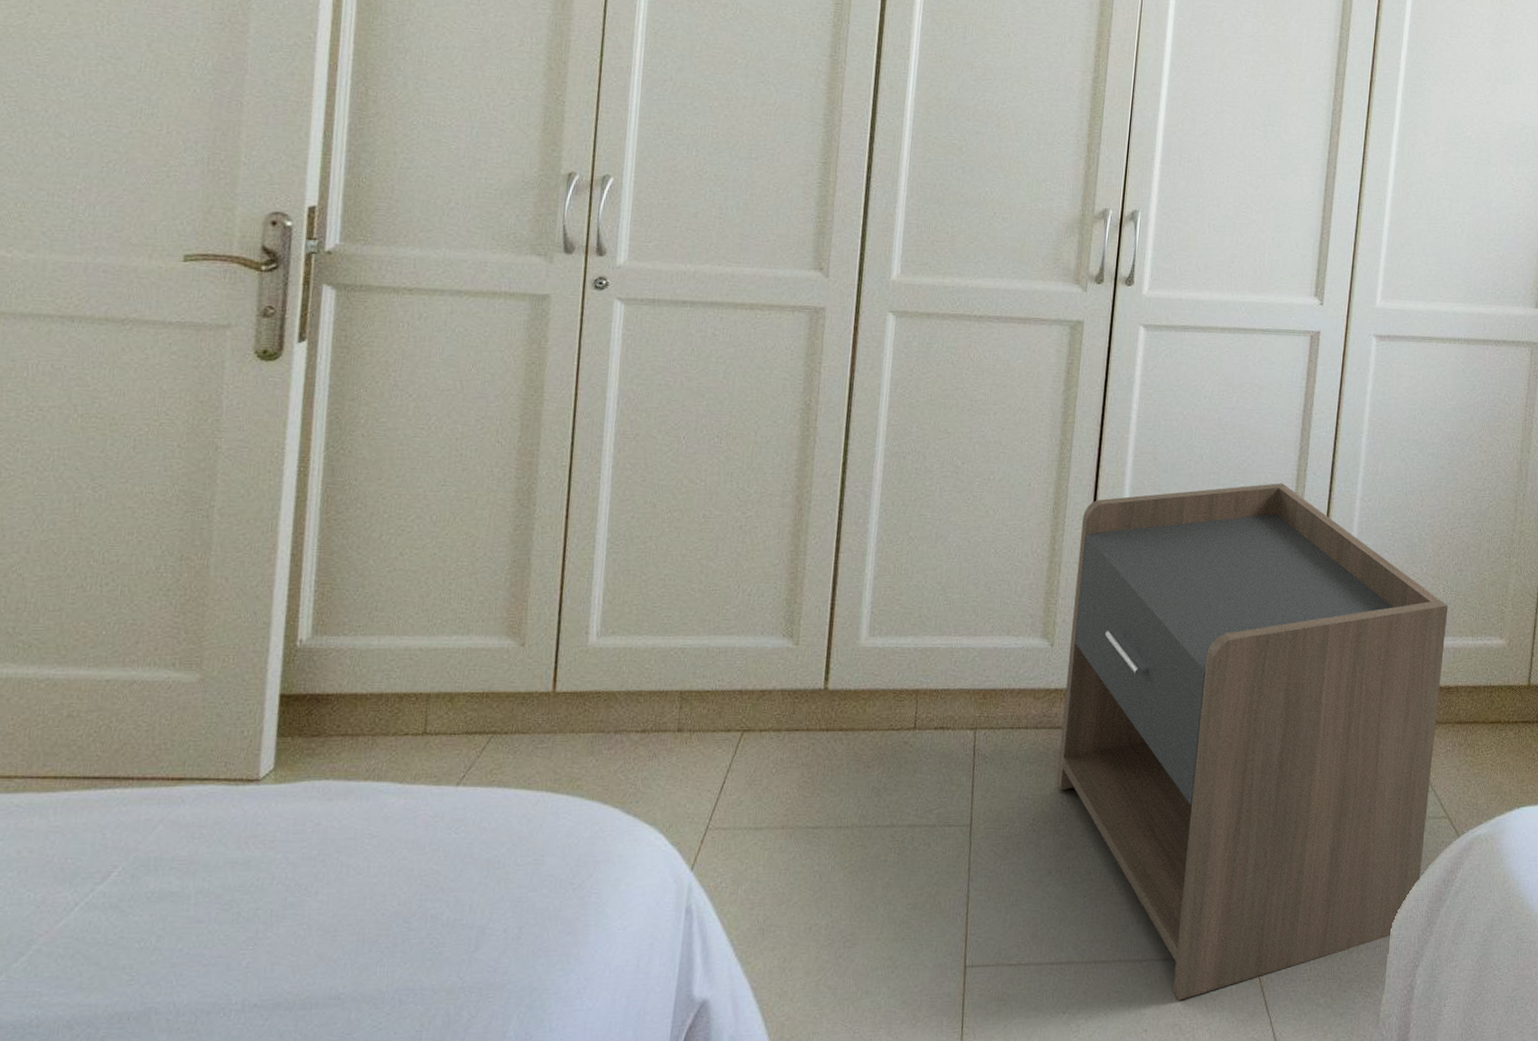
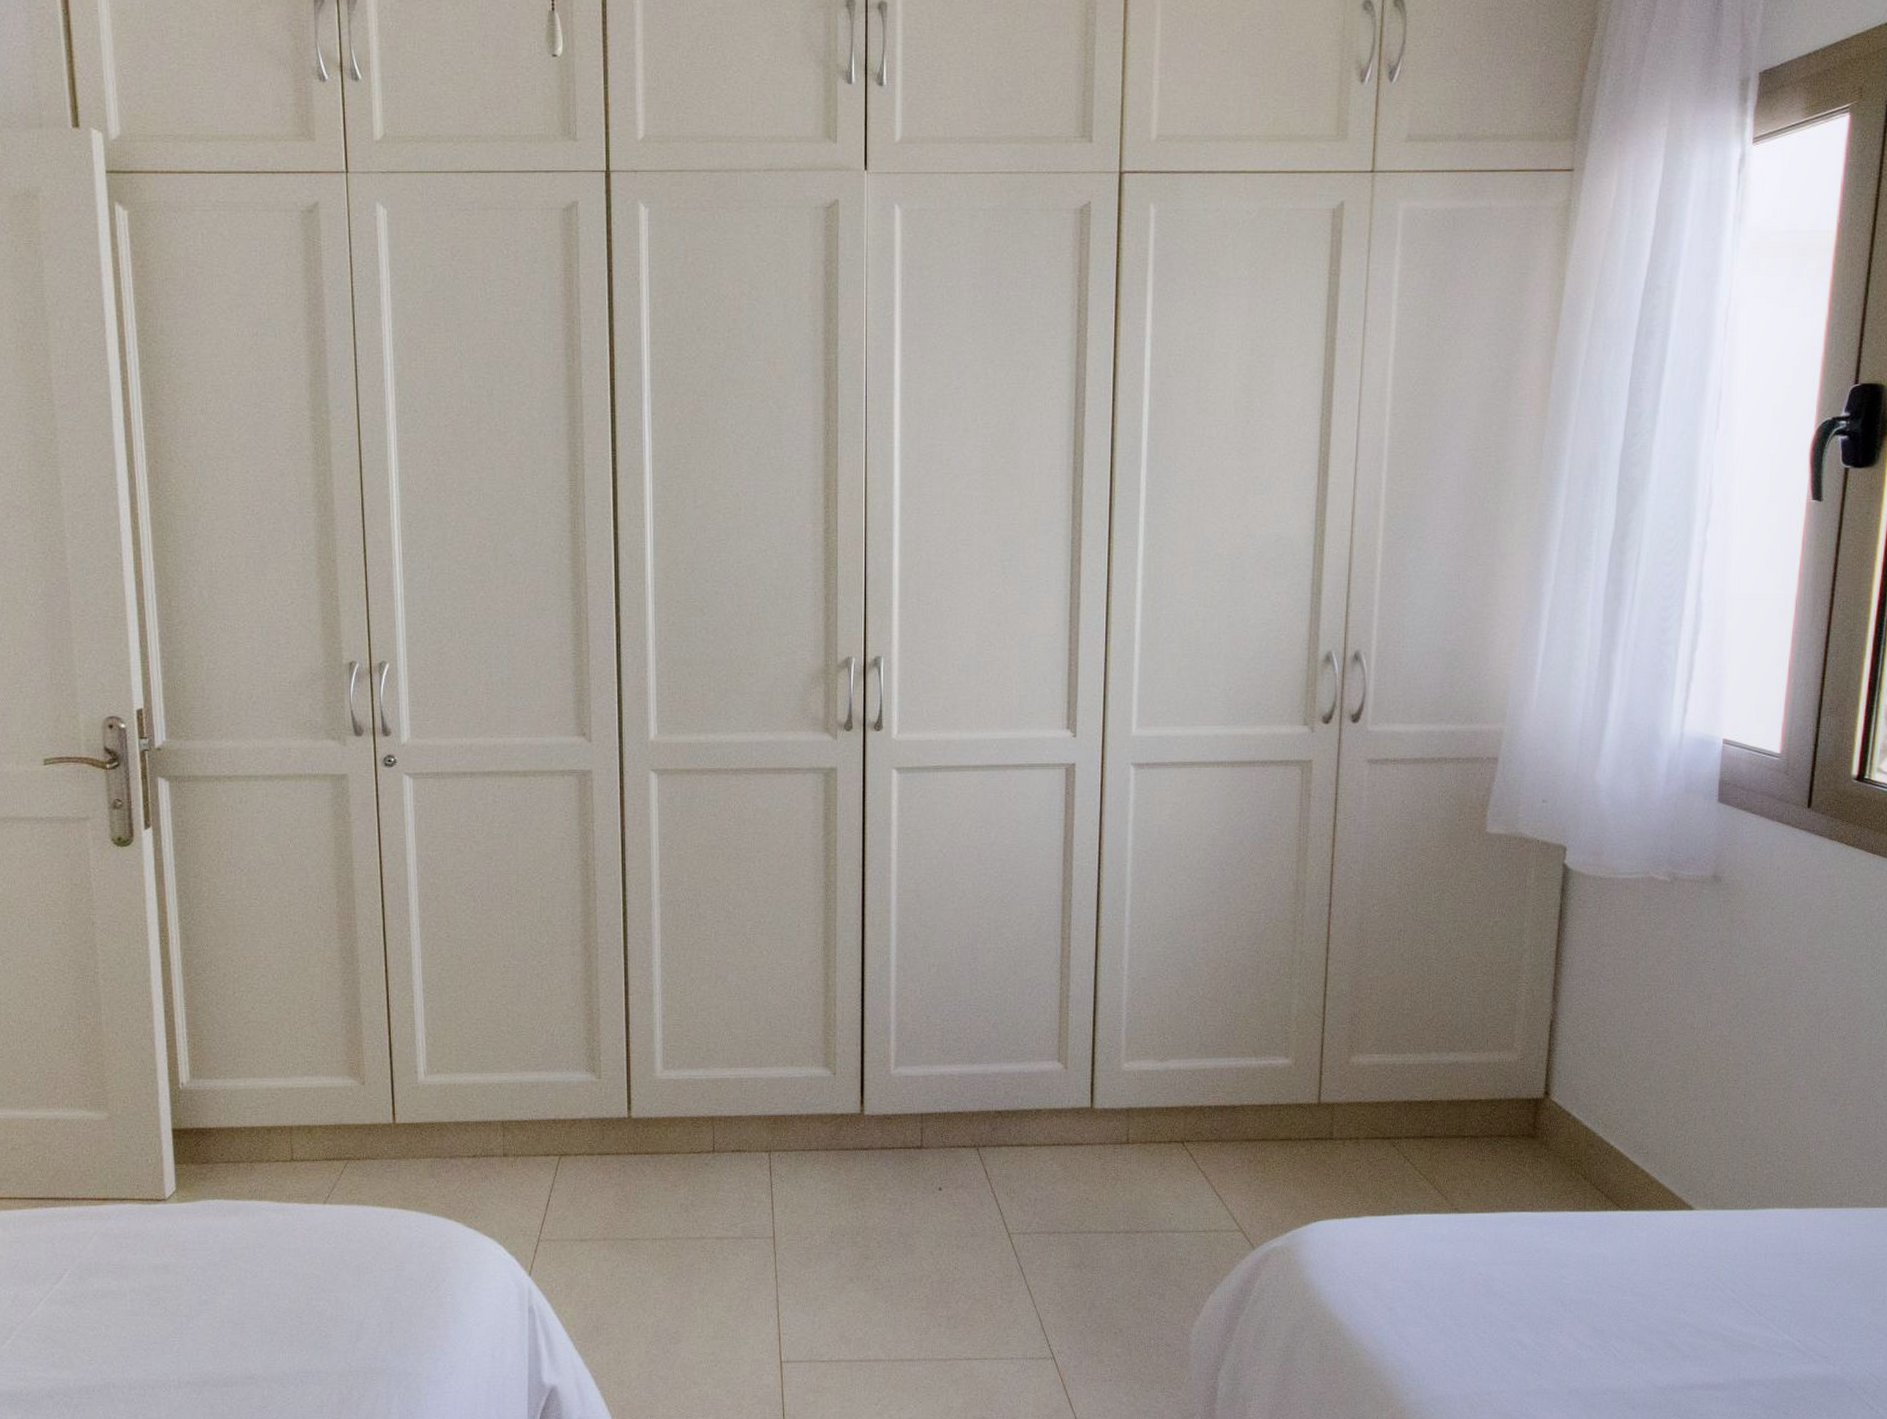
nightstand: present [1056,483,1449,1001] -> none [850,914,1229,1396]

